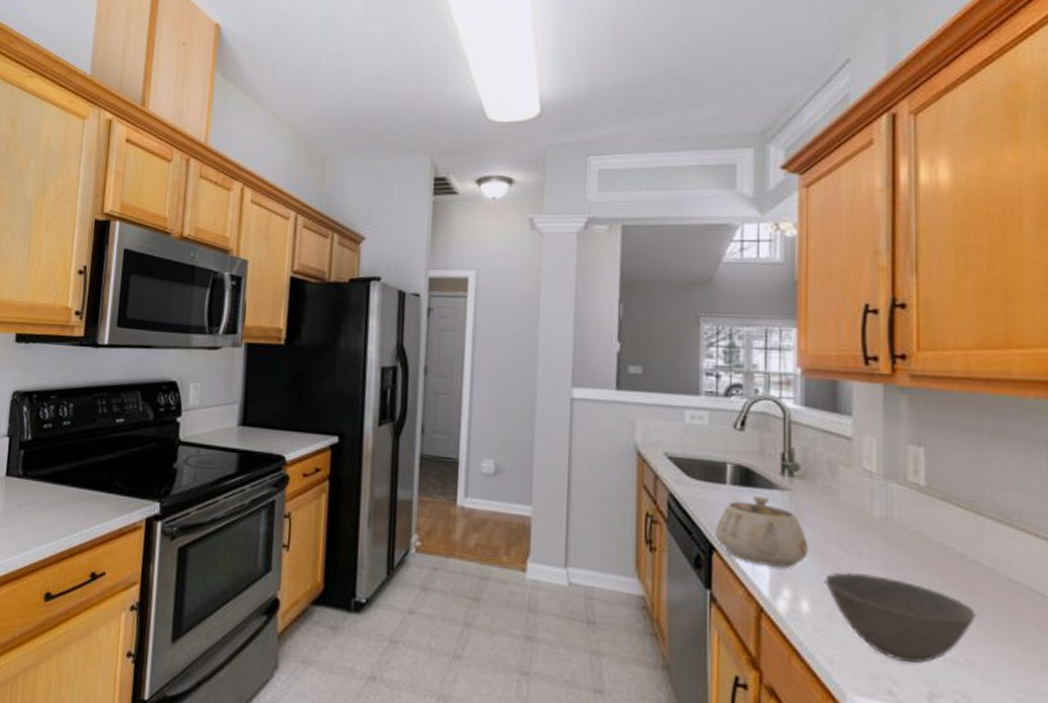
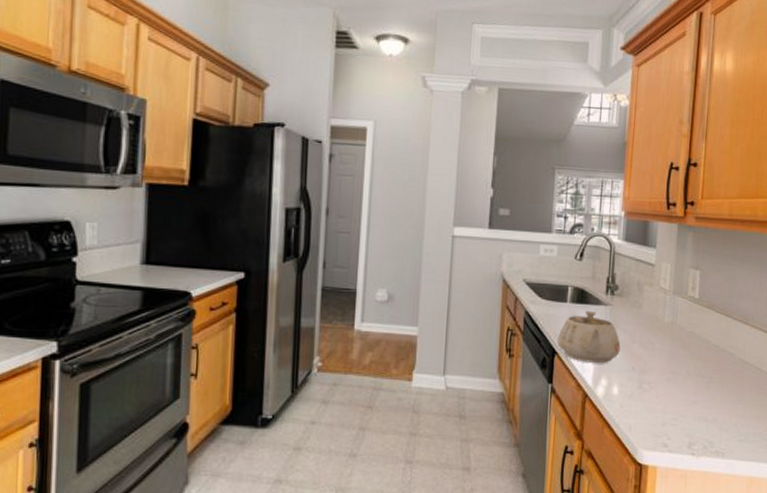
bowl: present [825,572,976,664] -> none [629,364,721,424]

